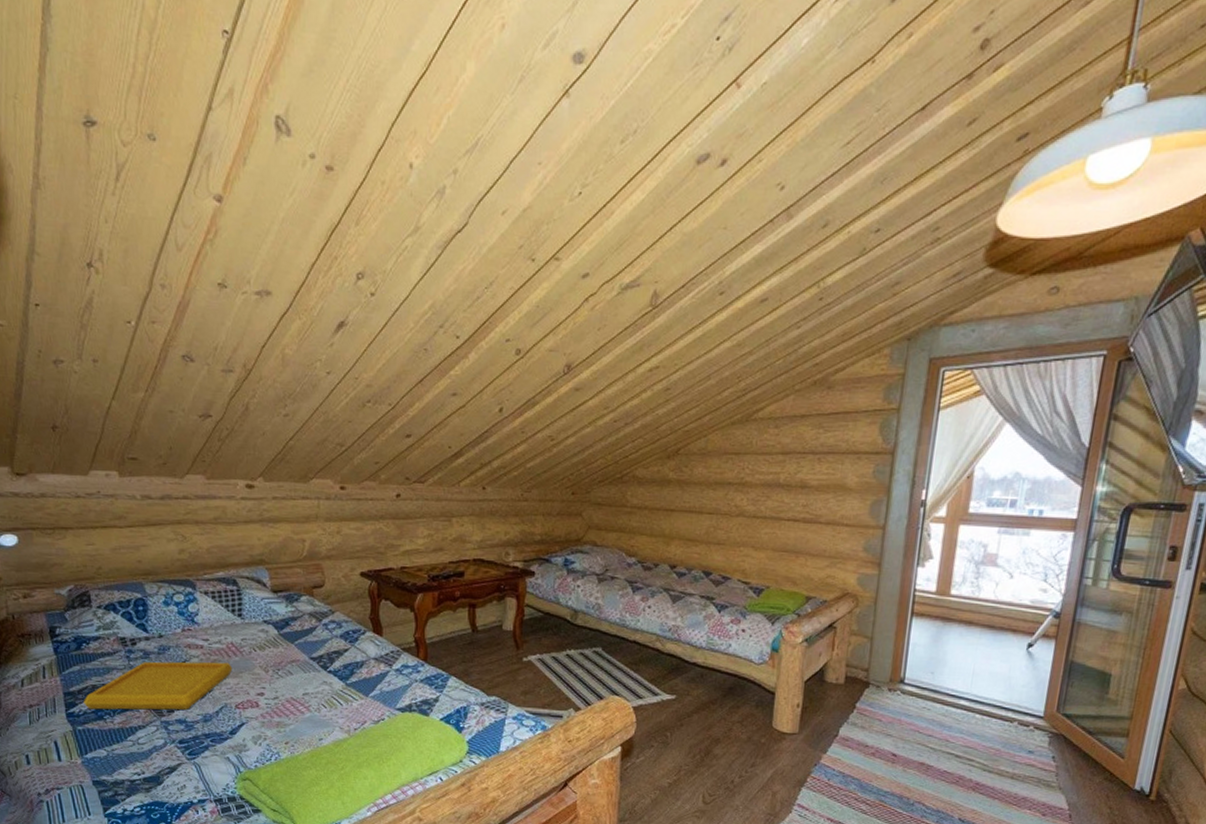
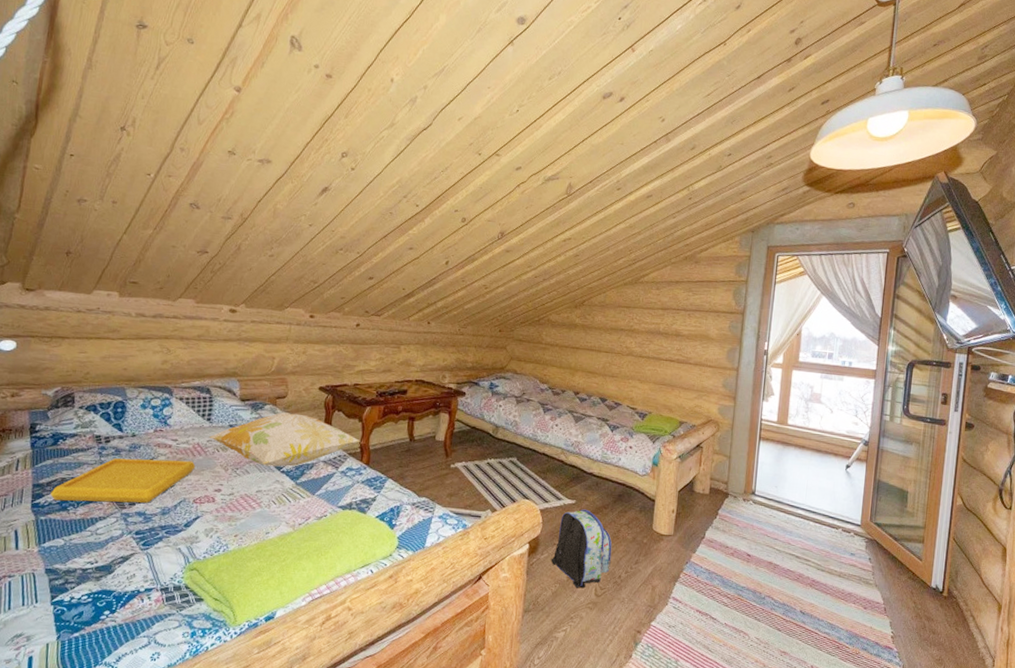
decorative pillow: none [243,604,415,666] -> present [209,412,361,467]
backpack: none [648,705,723,795] -> present [551,509,612,589]

